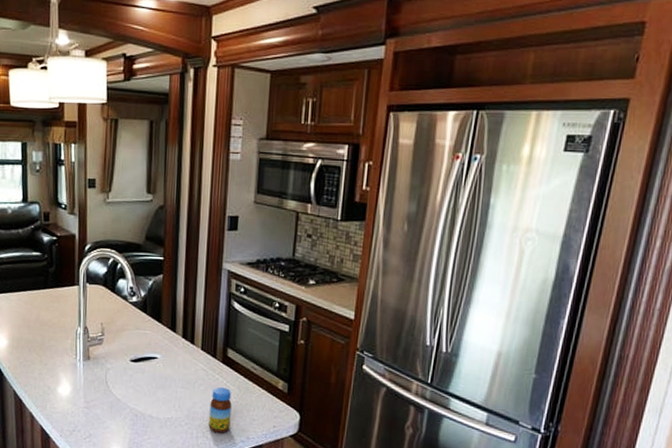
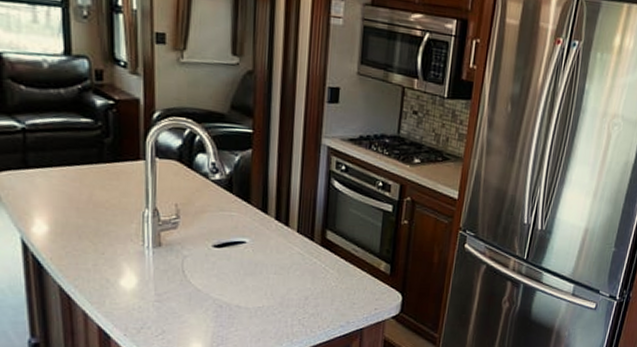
jar: present [208,387,232,433] -> none [305,272,331,319]

